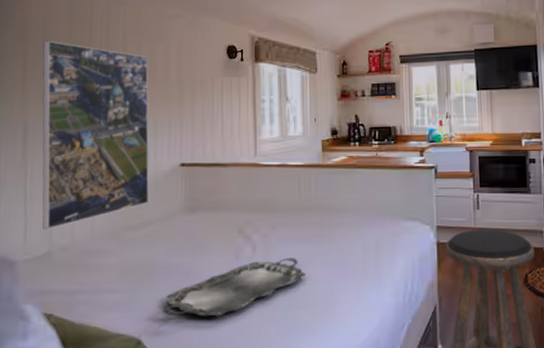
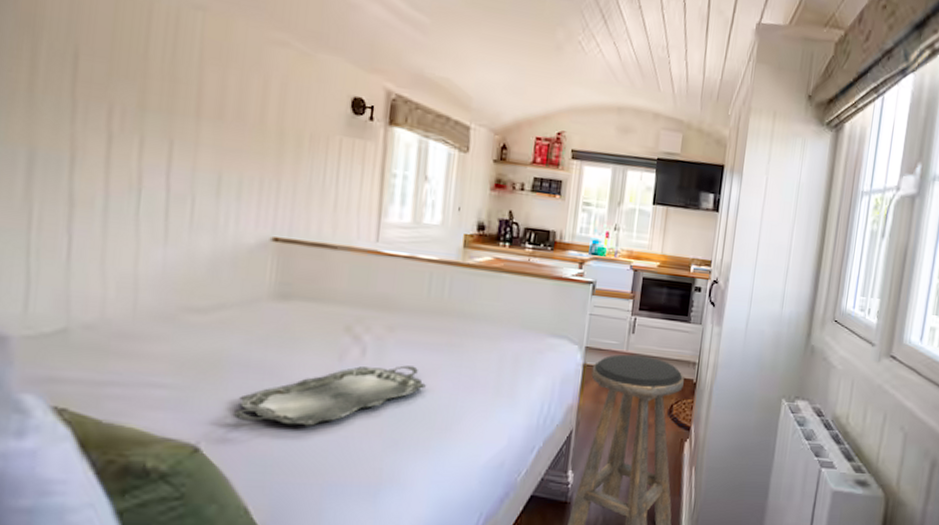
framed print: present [42,40,149,229] -> none [55,36,236,300]

